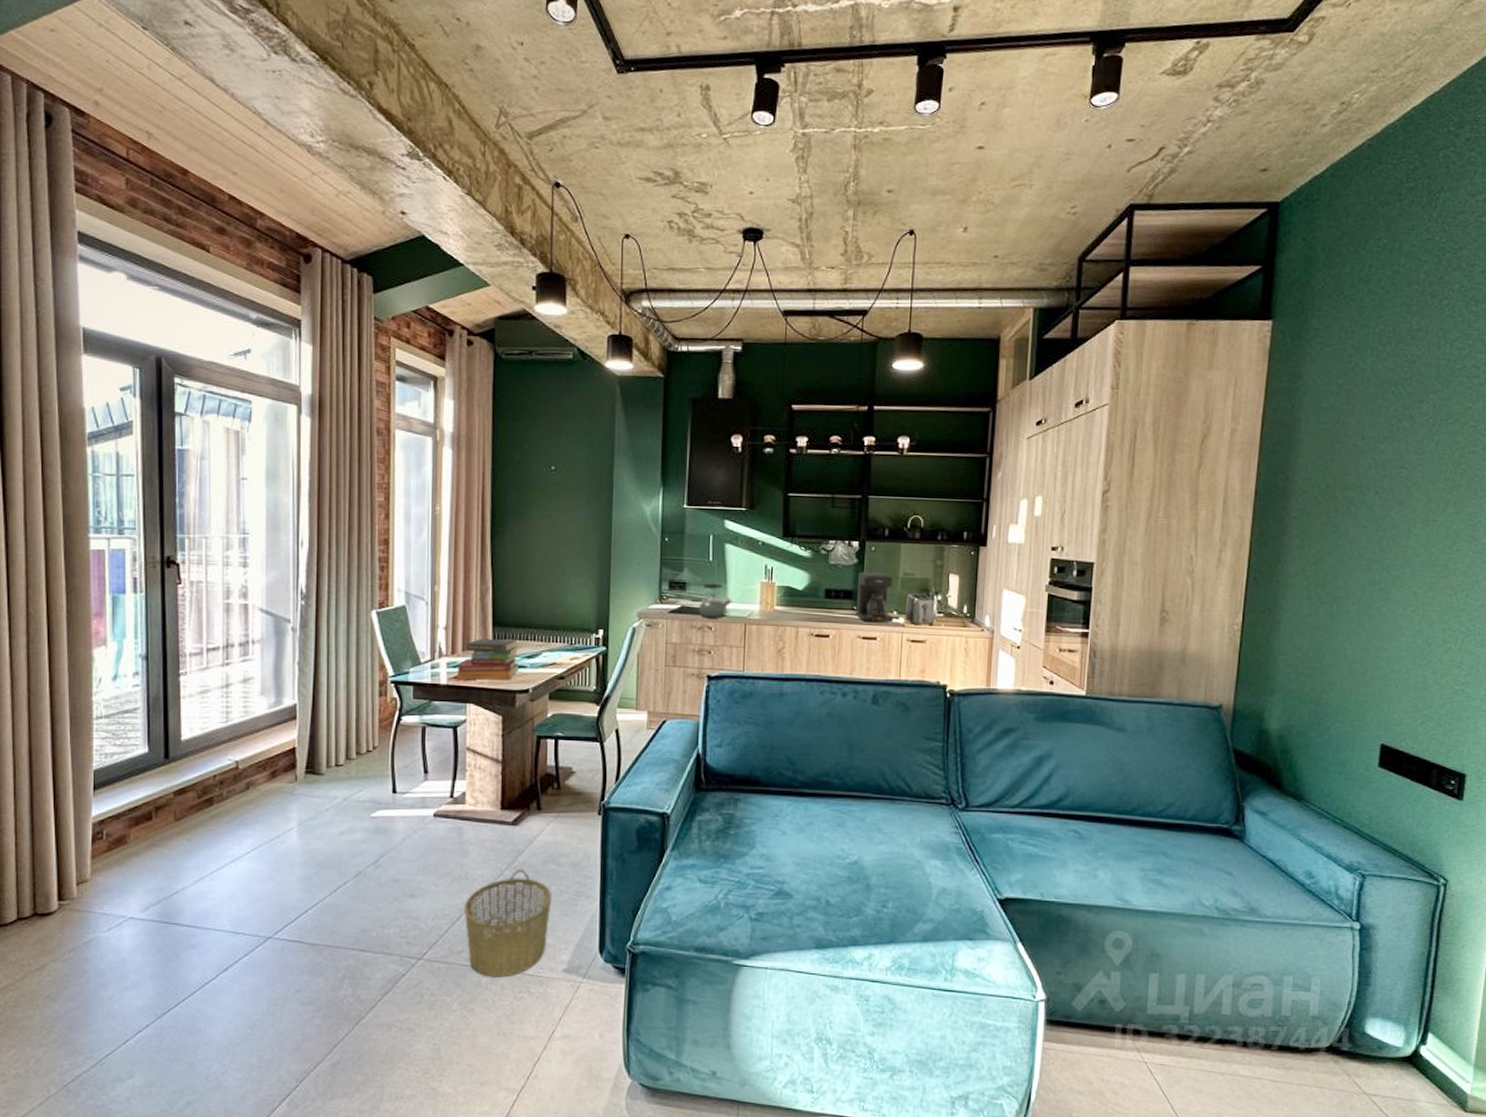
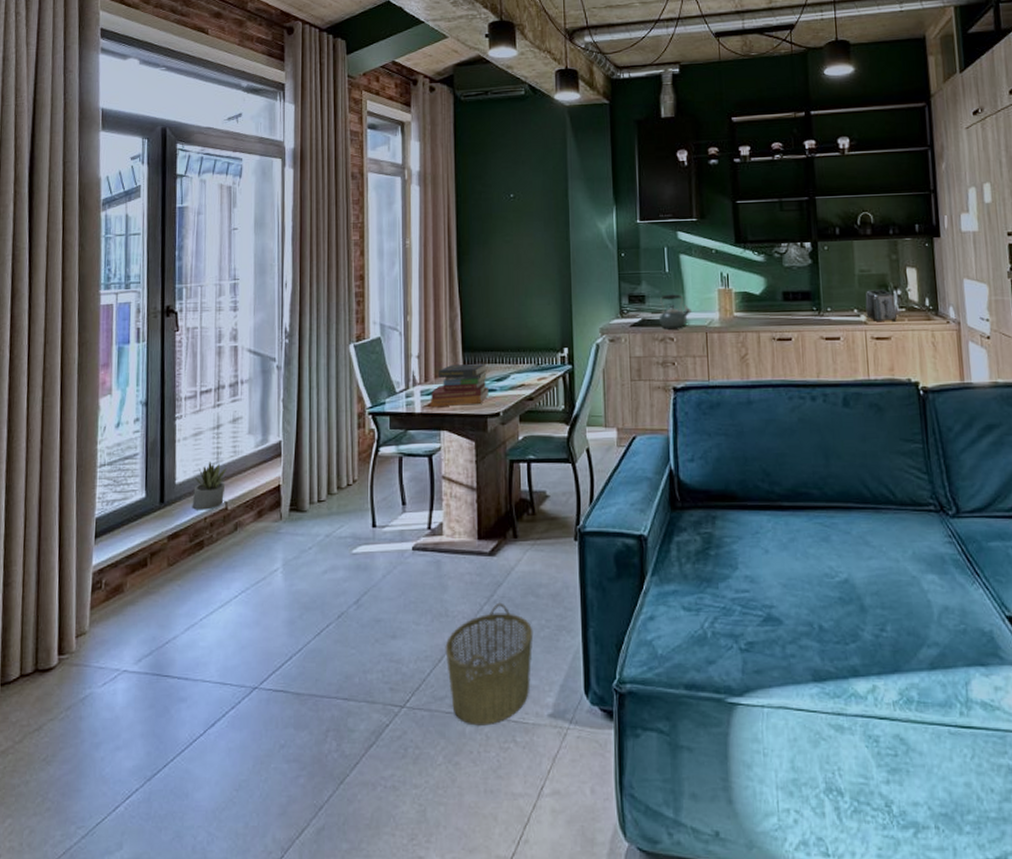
succulent plant: none [199,720,238,768] -> present [192,462,227,510]
coffee maker: present [855,571,893,622] -> none [814,271,854,322]

